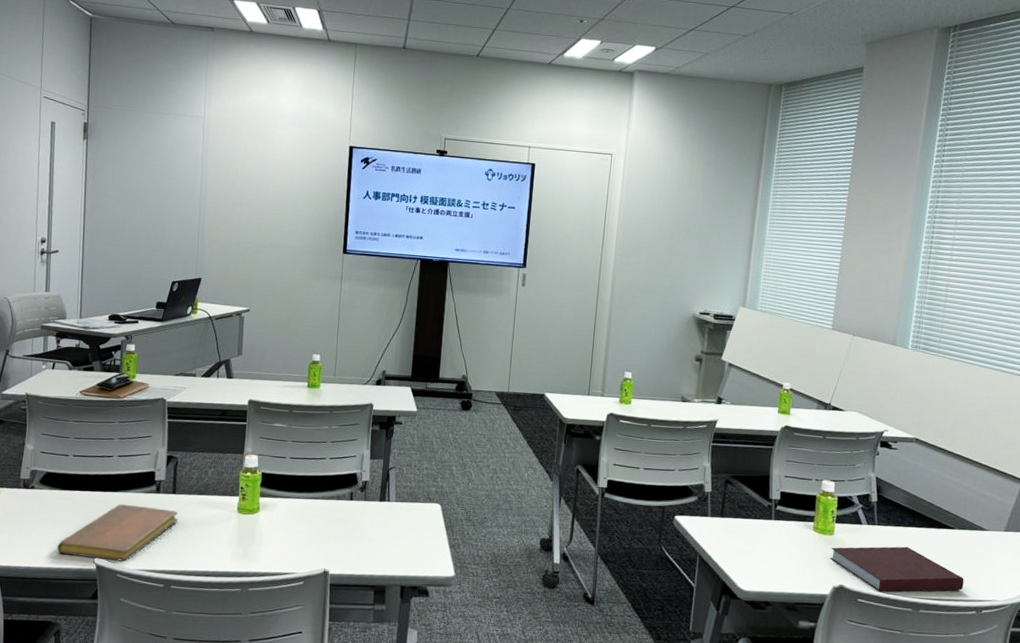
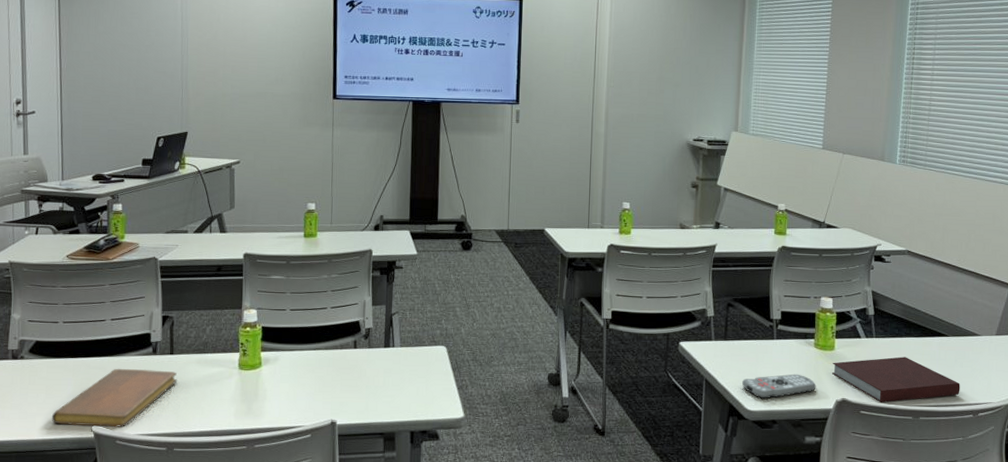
remote control: none [736,556,813,580] -> present [741,374,816,399]

